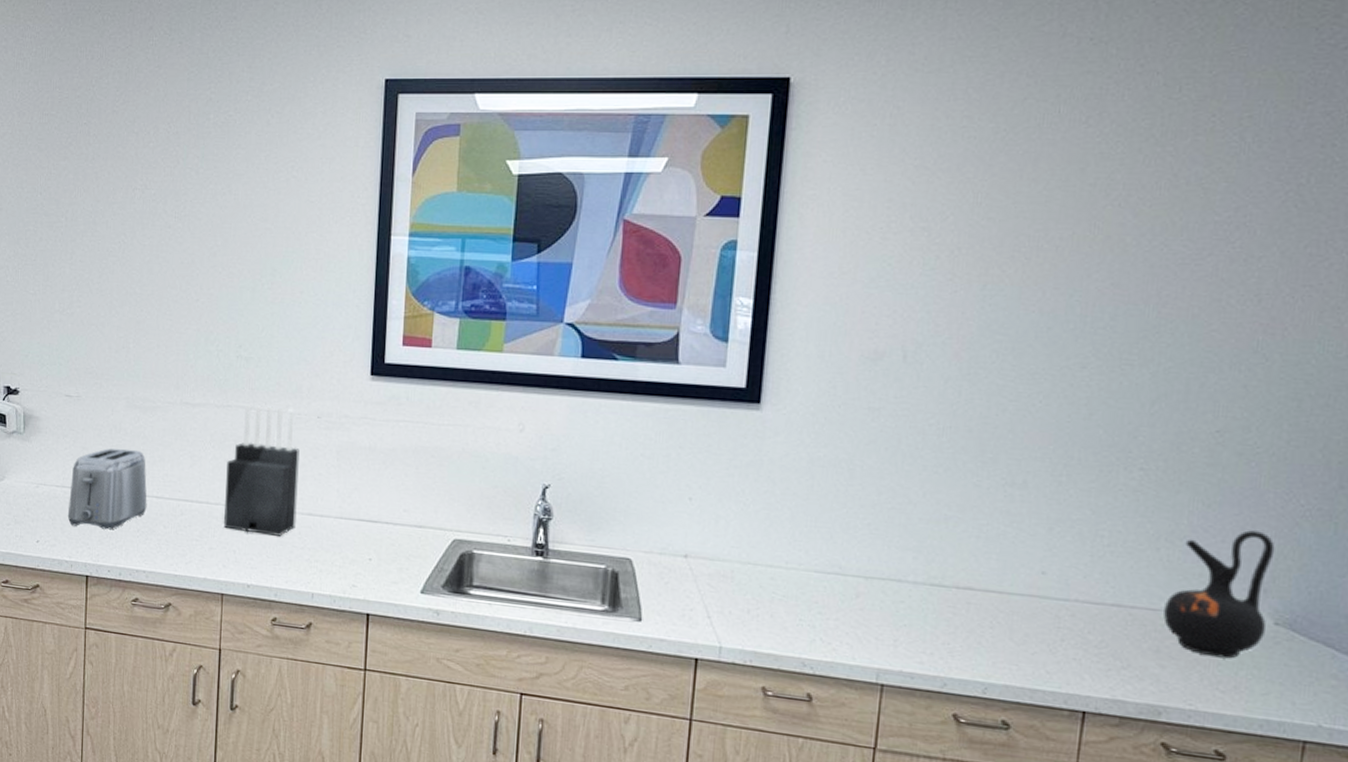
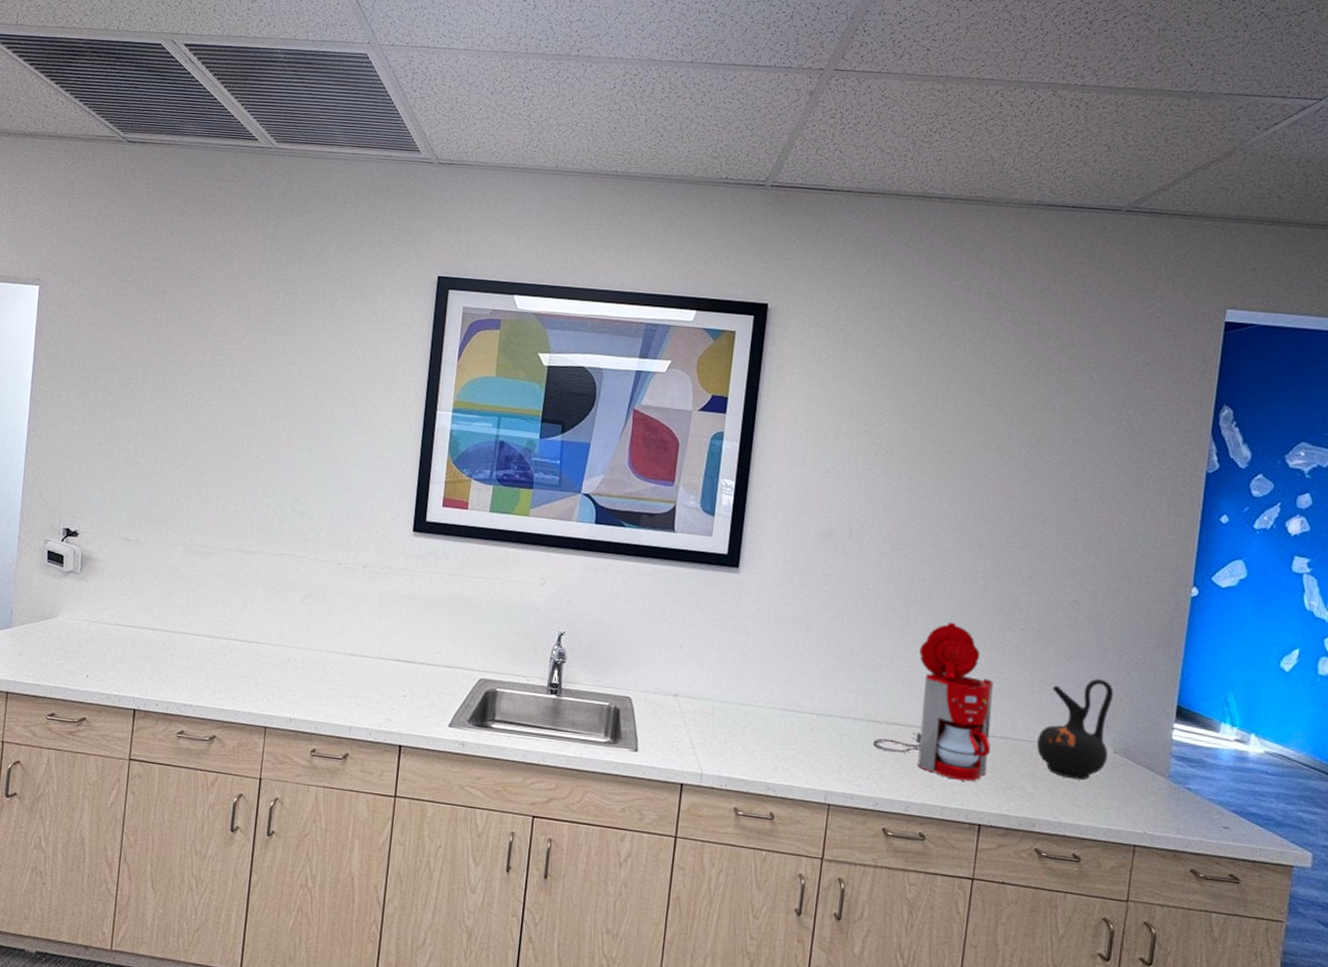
toaster: present [67,448,147,530] -> none [118,589,200,666]
knife block: present [224,404,300,538] -> none [271,553,345,675]
coffee maker: none [939,462,1103,659] -> present [873,622,994,782]

